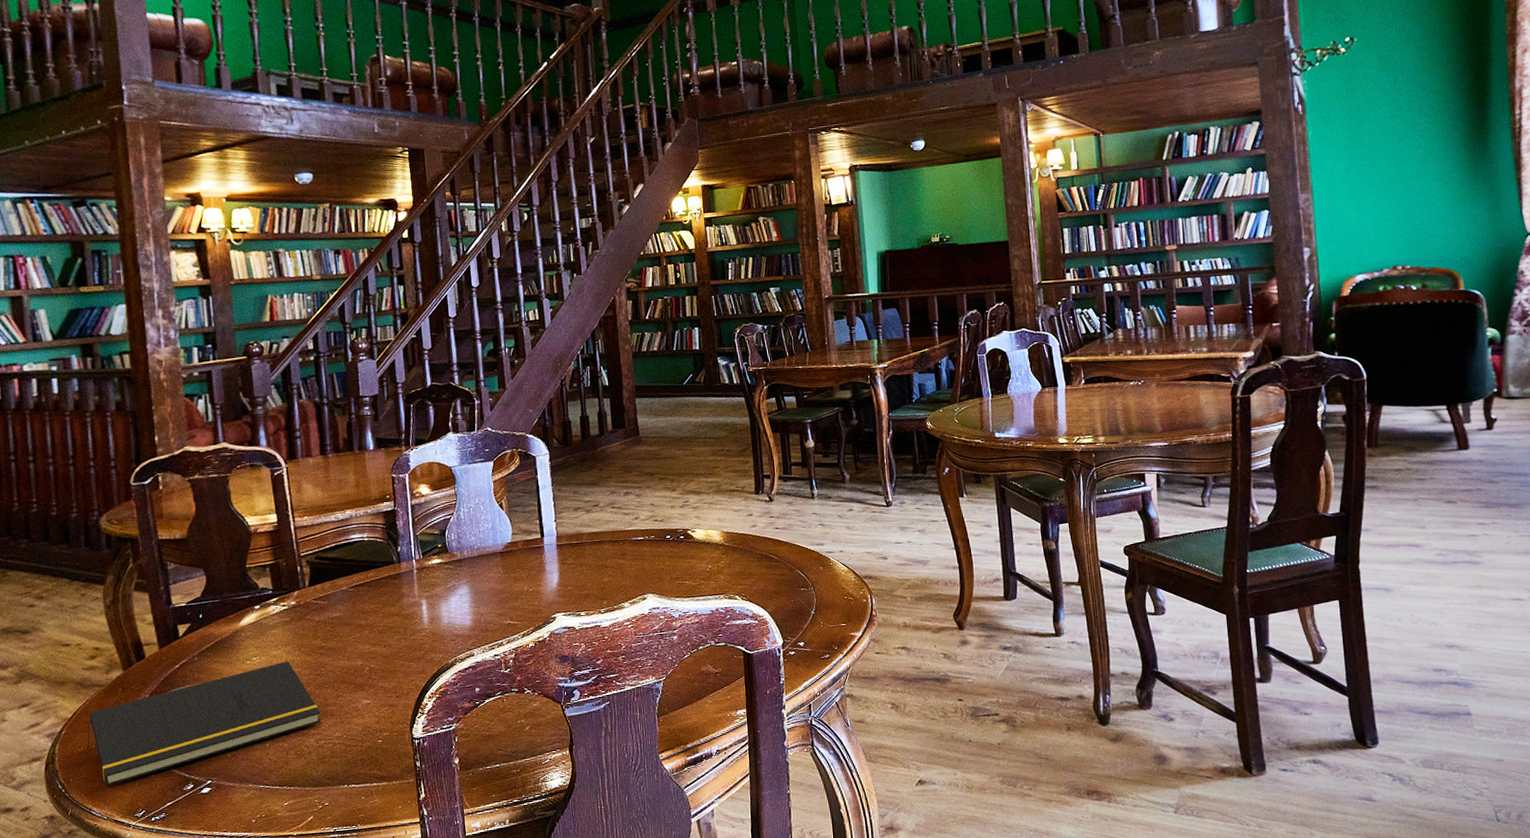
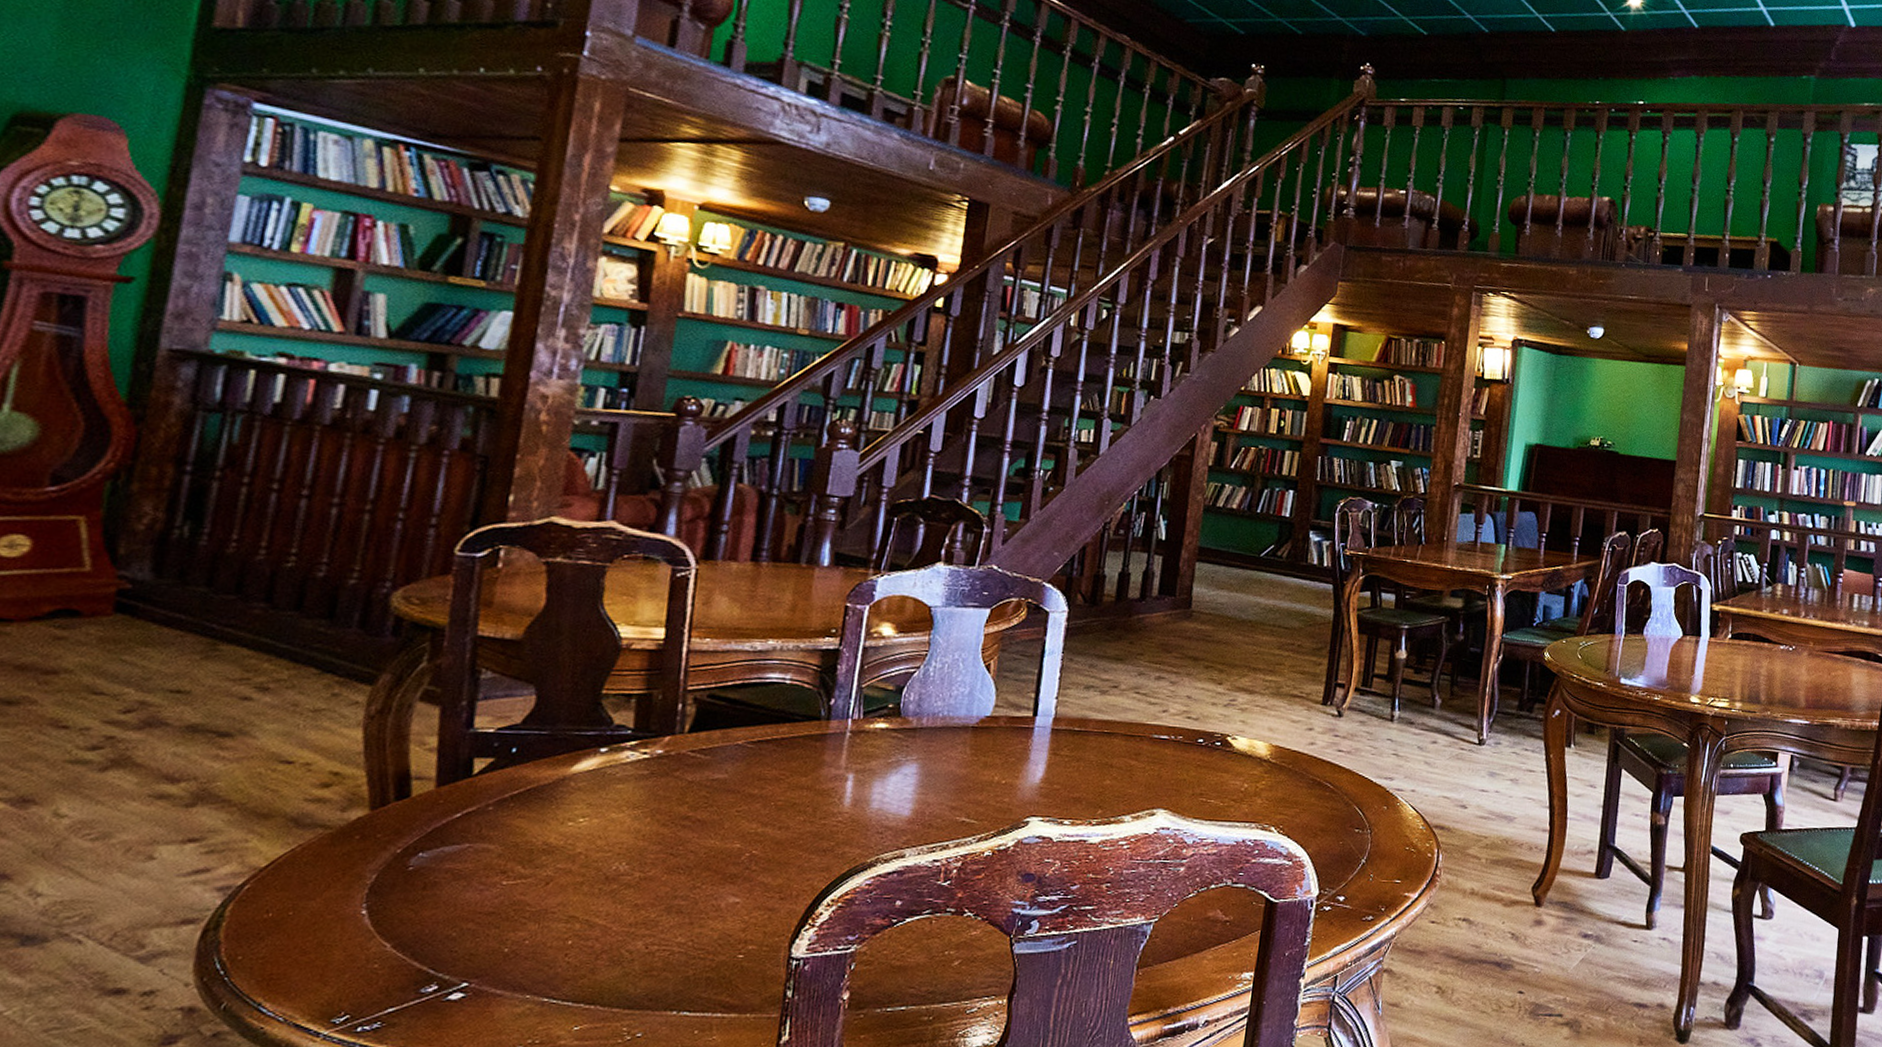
notepad: present [86,661,321,787] -> none [277,829,663,974]

